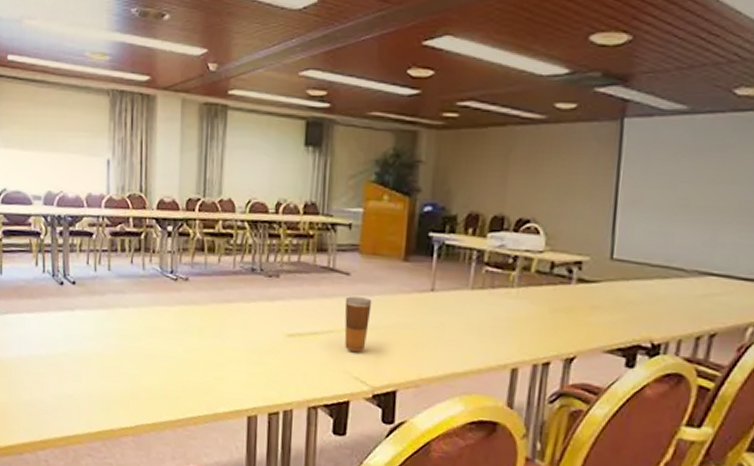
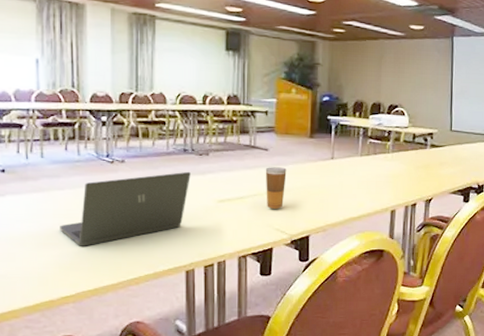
laptop: none [123,295,258,374] -> present [60,171,191,246]

